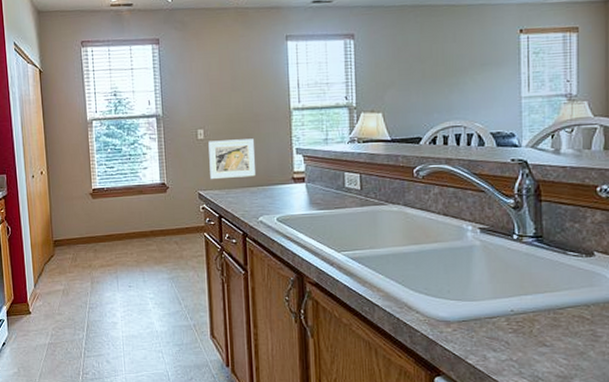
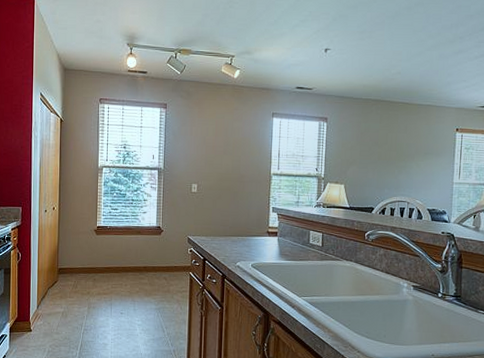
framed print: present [208,138,255,180] -> none [199,194,238,228]

